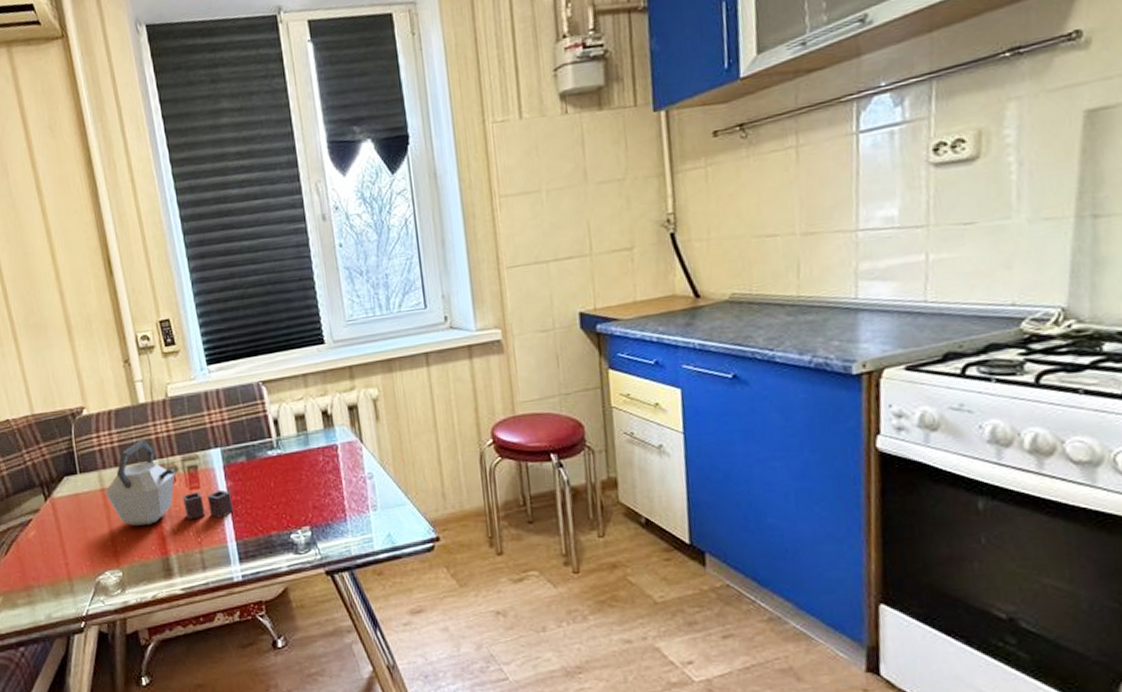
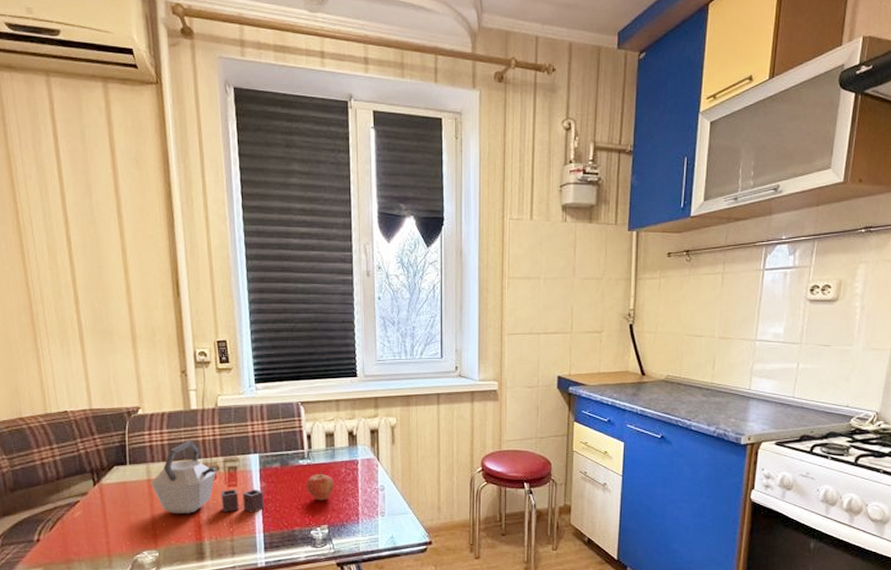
apple: none [278,461,313,498] -> present [306,471,335,501]

